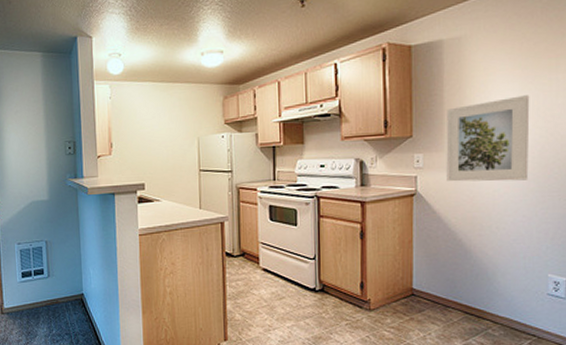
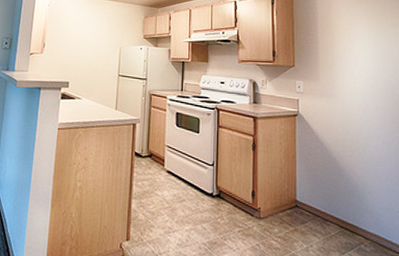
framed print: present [446,95,530,182] -> none [321,43,385,112]

